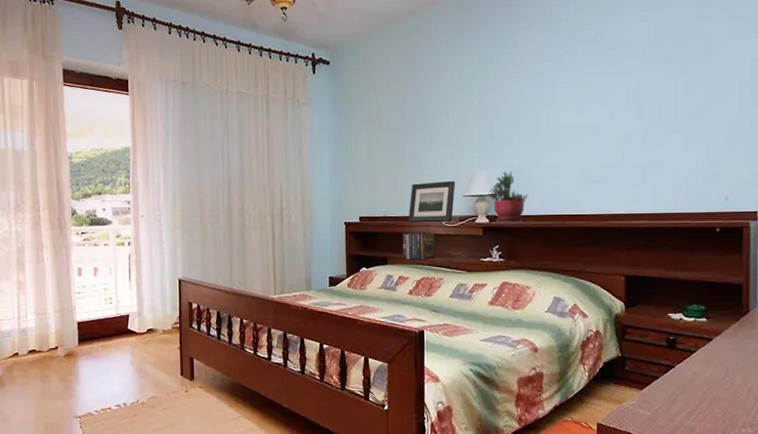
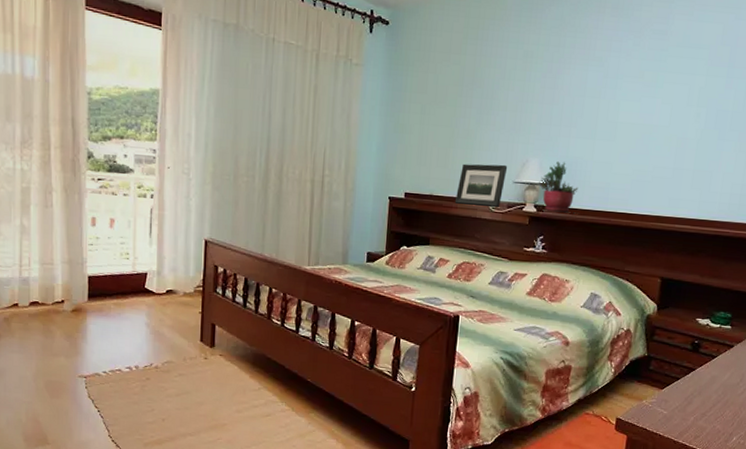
books: present [403,230,435,260] -> none [446,212,480,245]

